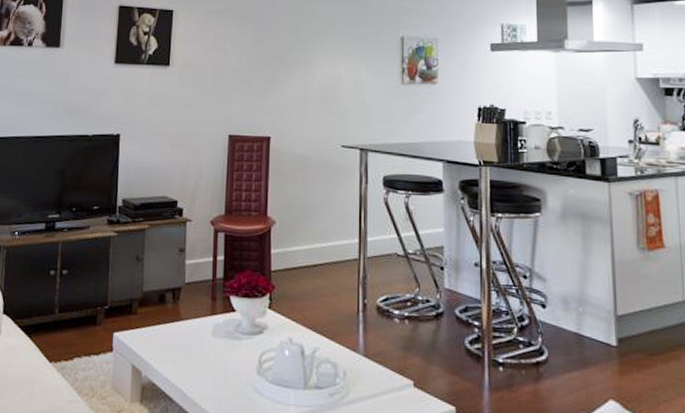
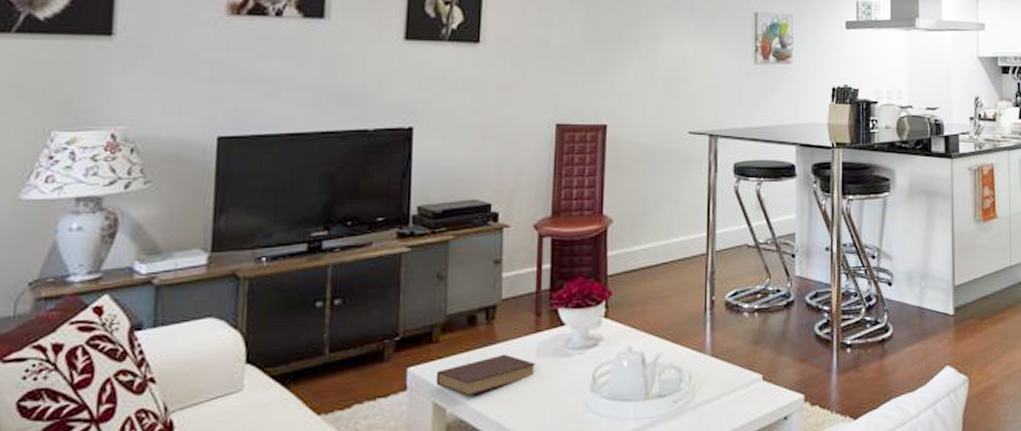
book: none [134,330,211,363] -> present [436,354,535,396]

